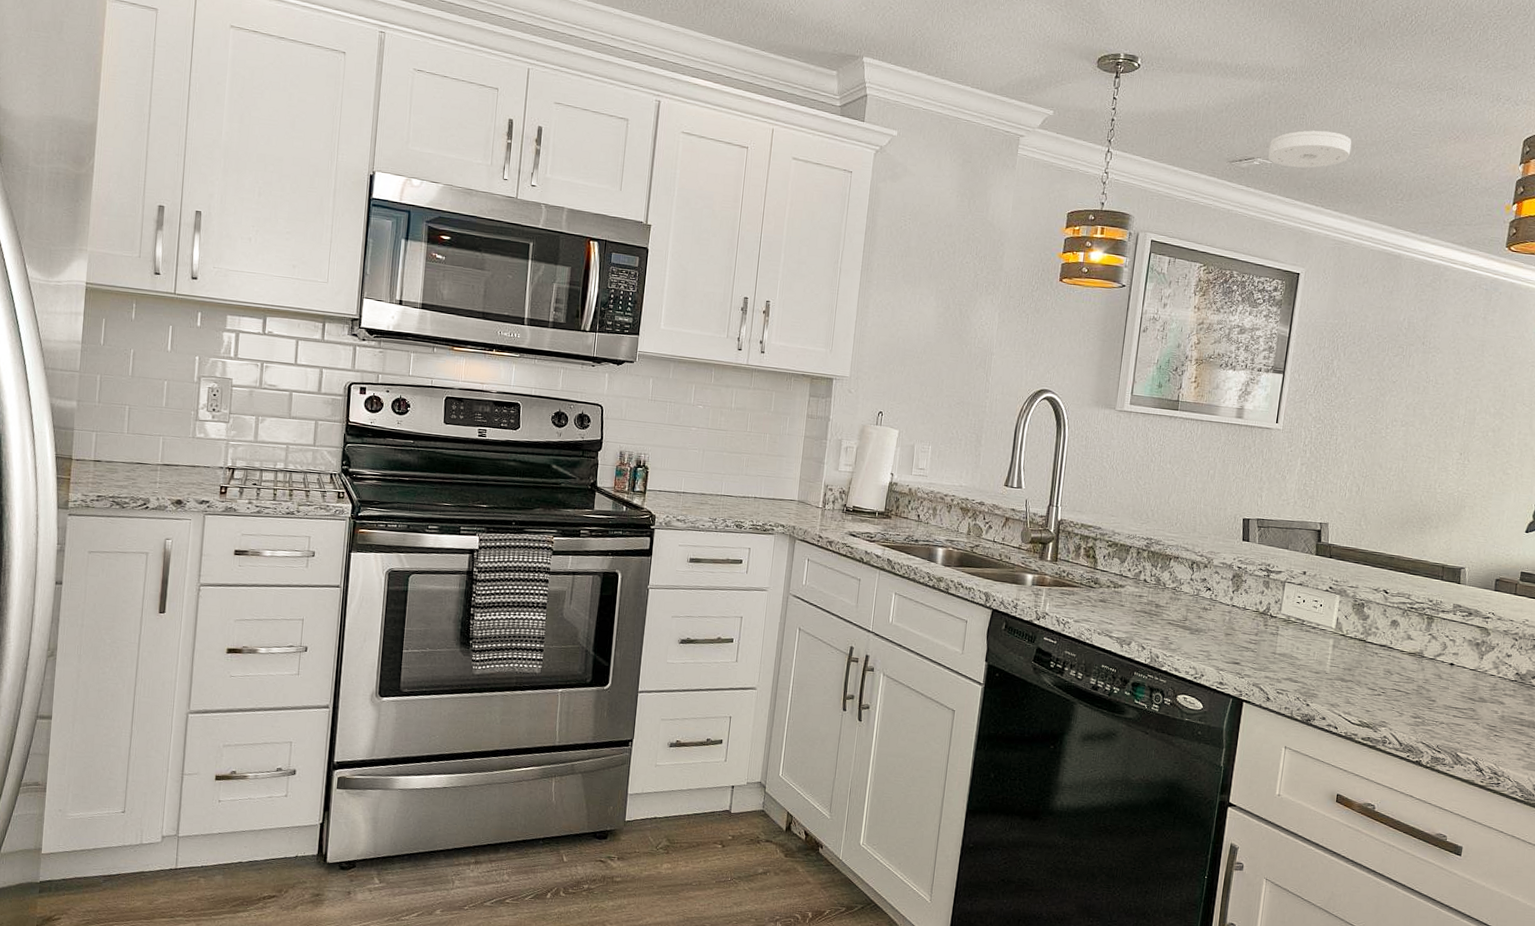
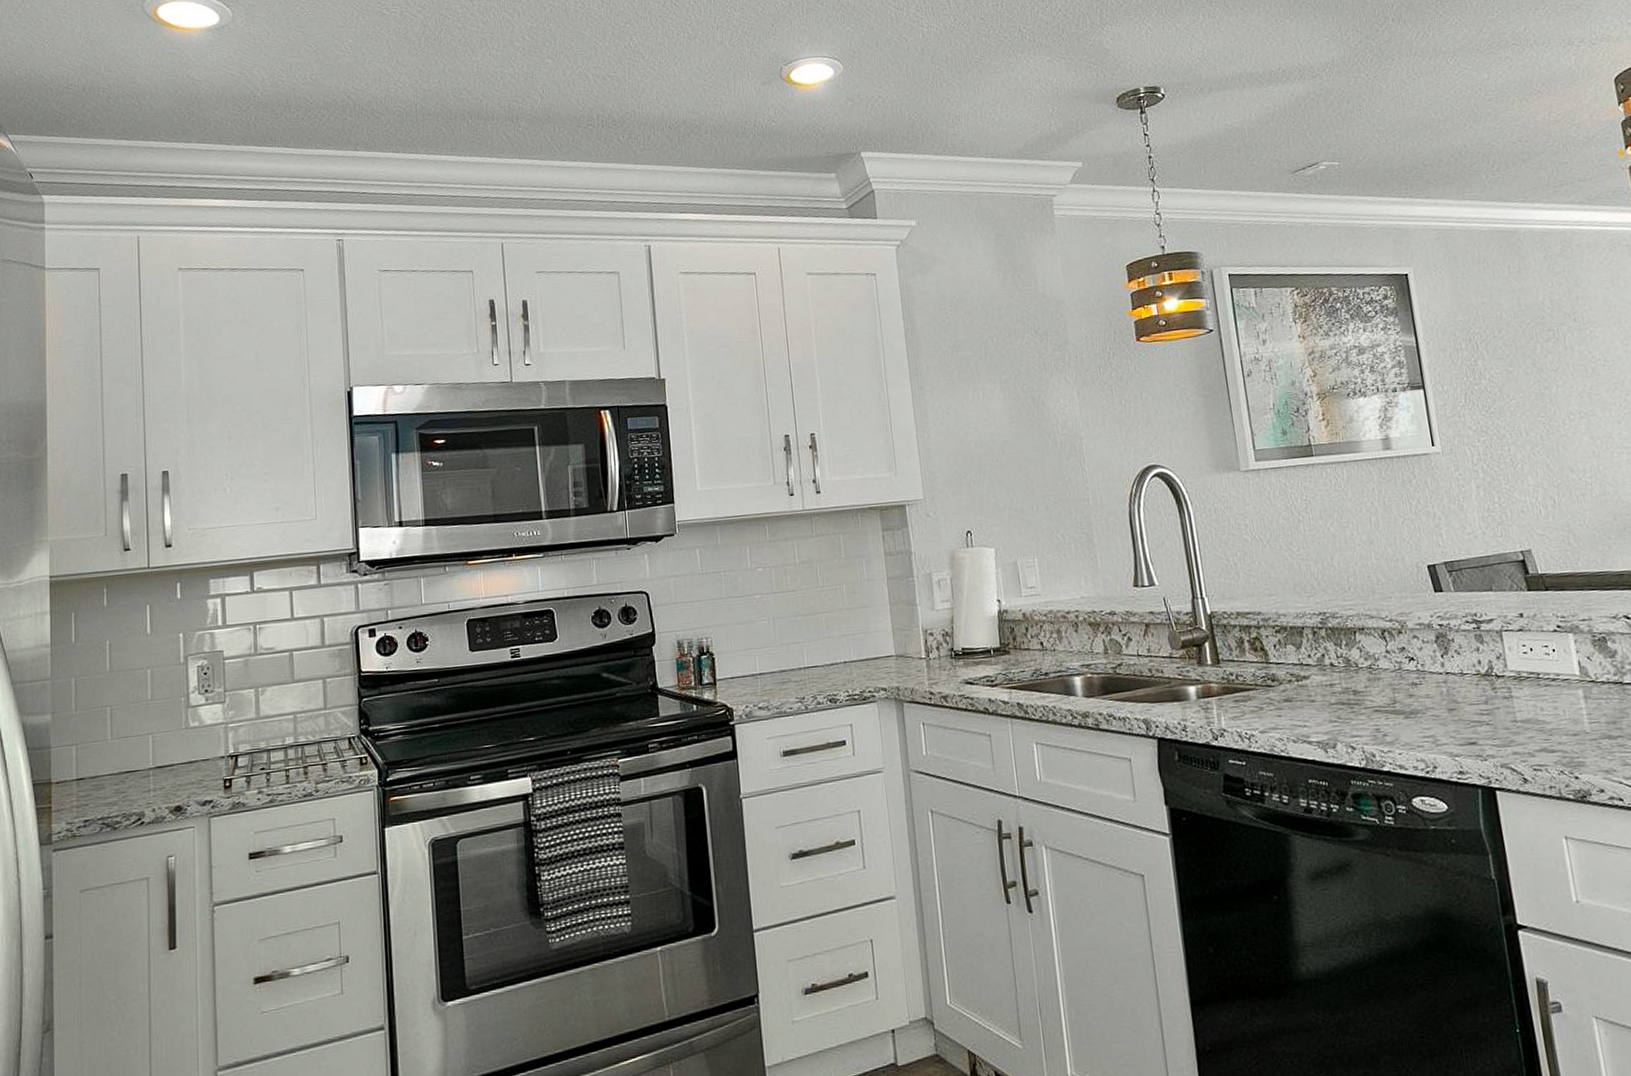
smoke detector: present [1268,130,1352,168] -> none [1331,116,1424,164]

